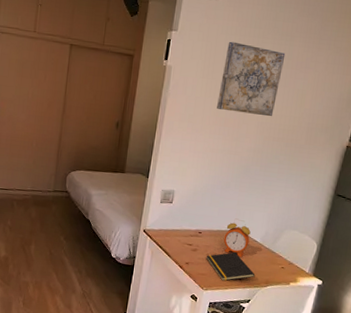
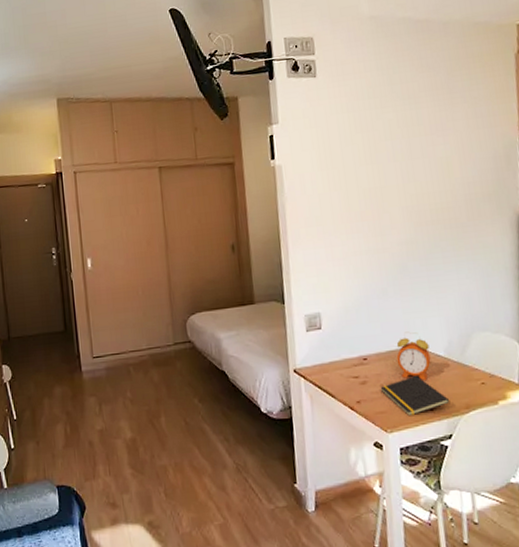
wall art: present [217,41,286,117] -> none [341,118,418,203]

